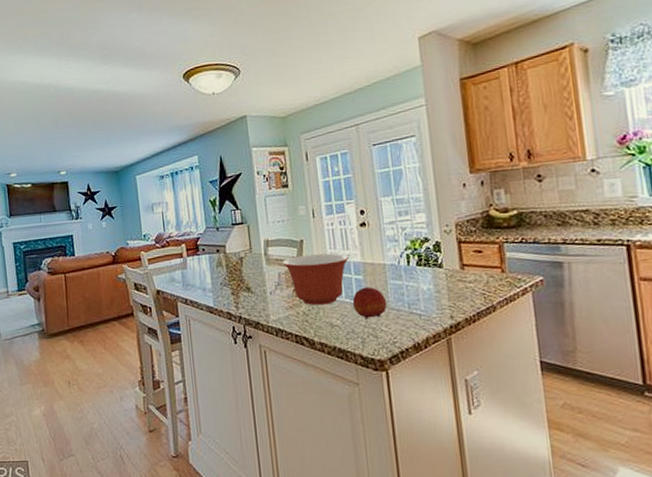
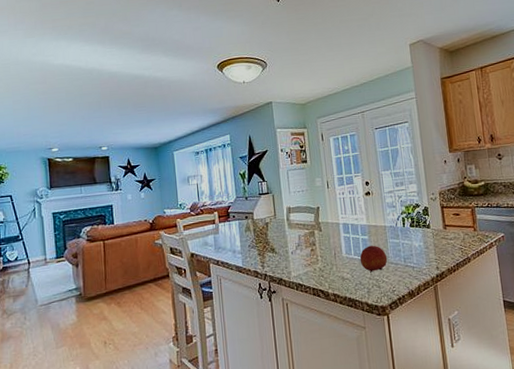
mixing bowl: present [283,253,349,306] -> none [302,218,357,263]

